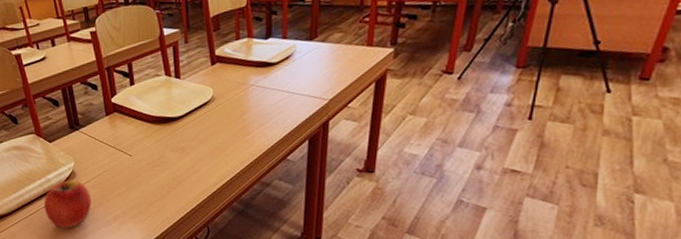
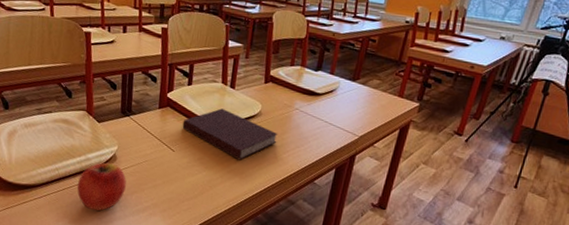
notebook: none [133,102,238,152] -> present [182,108,278,161]

